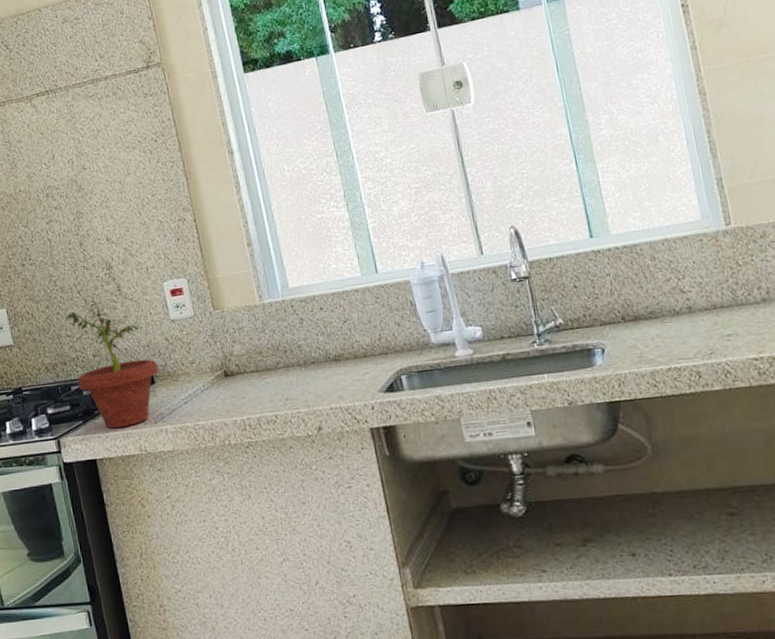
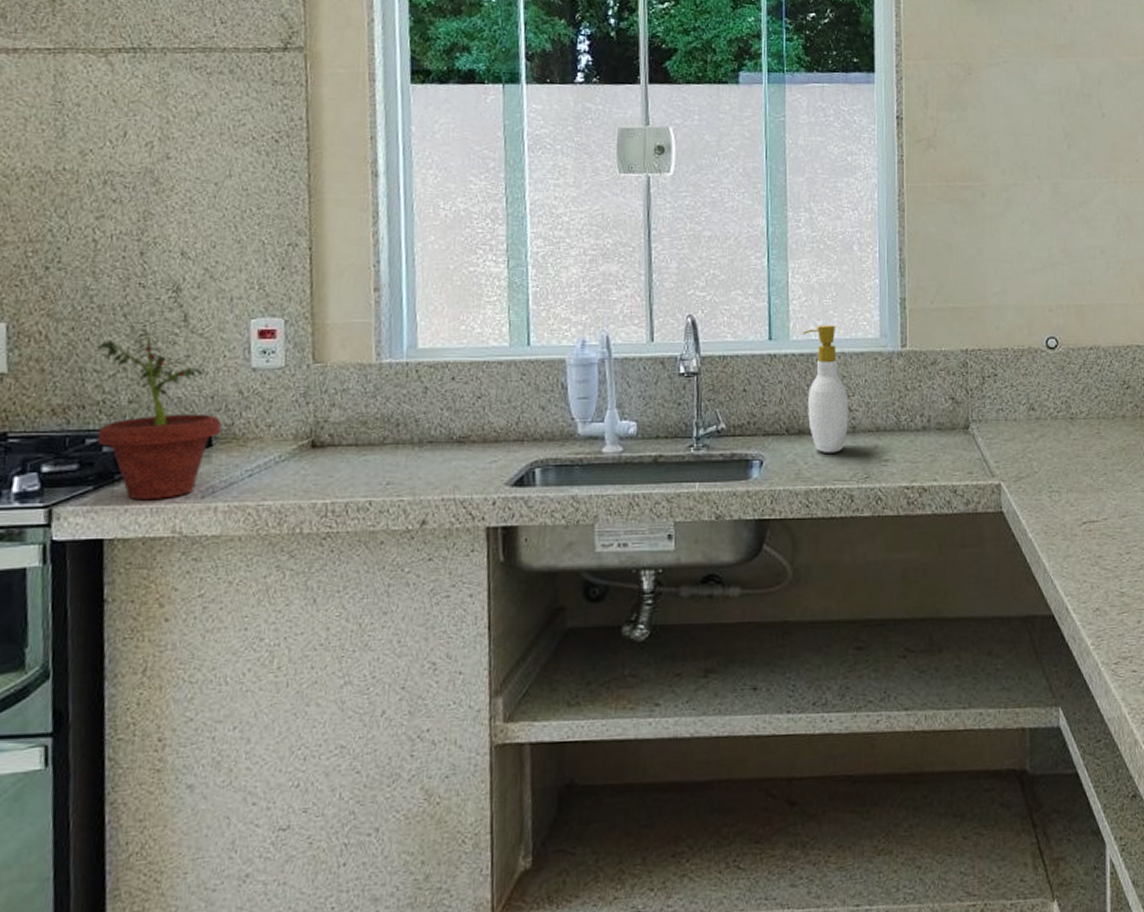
soap bottle: none [621,214,684,335] -> present [802,325,849,453]

